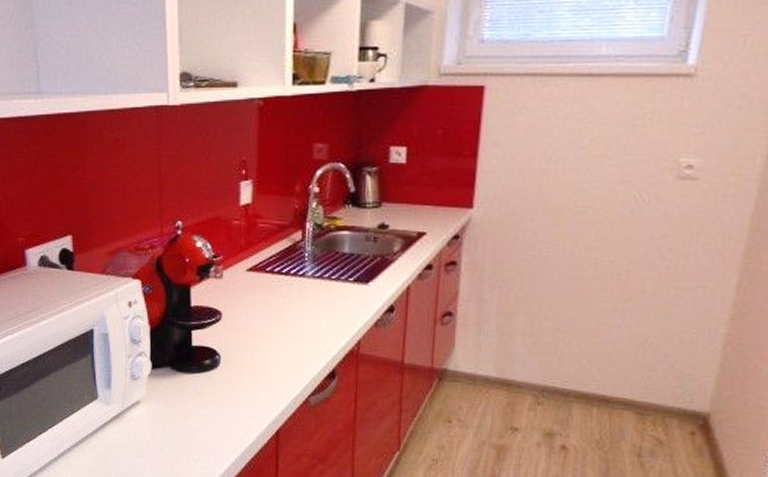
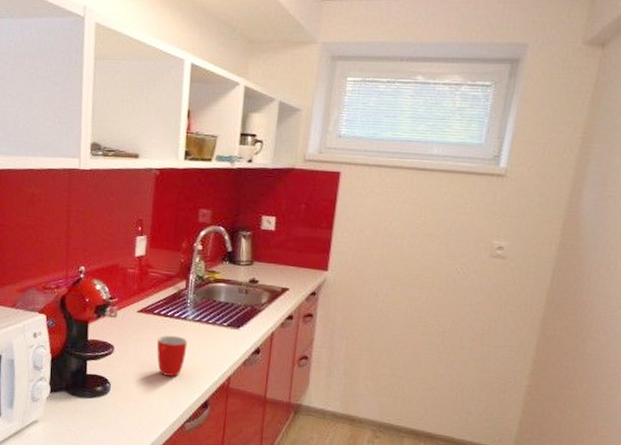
mug: none [271,296,308,344] -> present [156,335,188,377]

